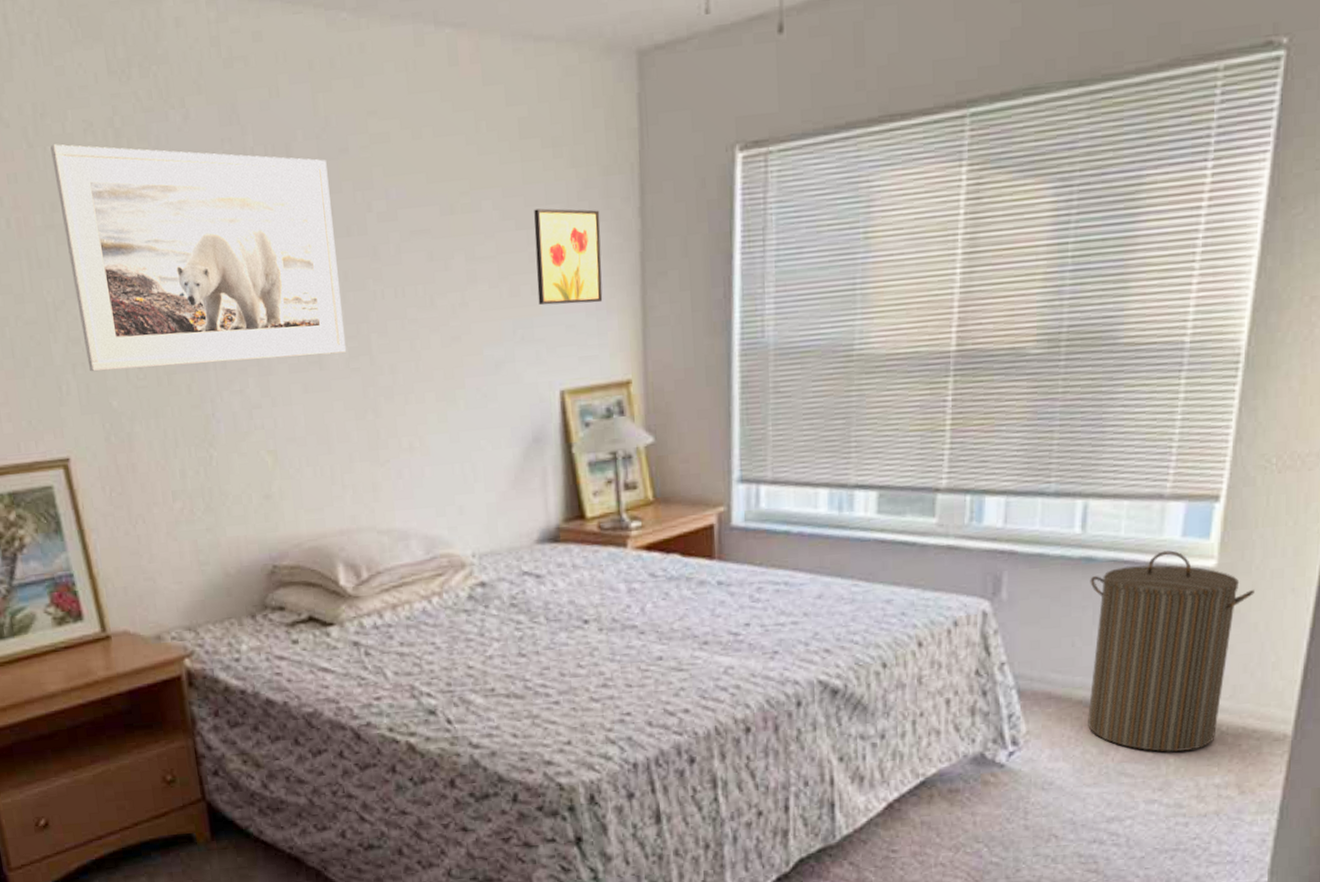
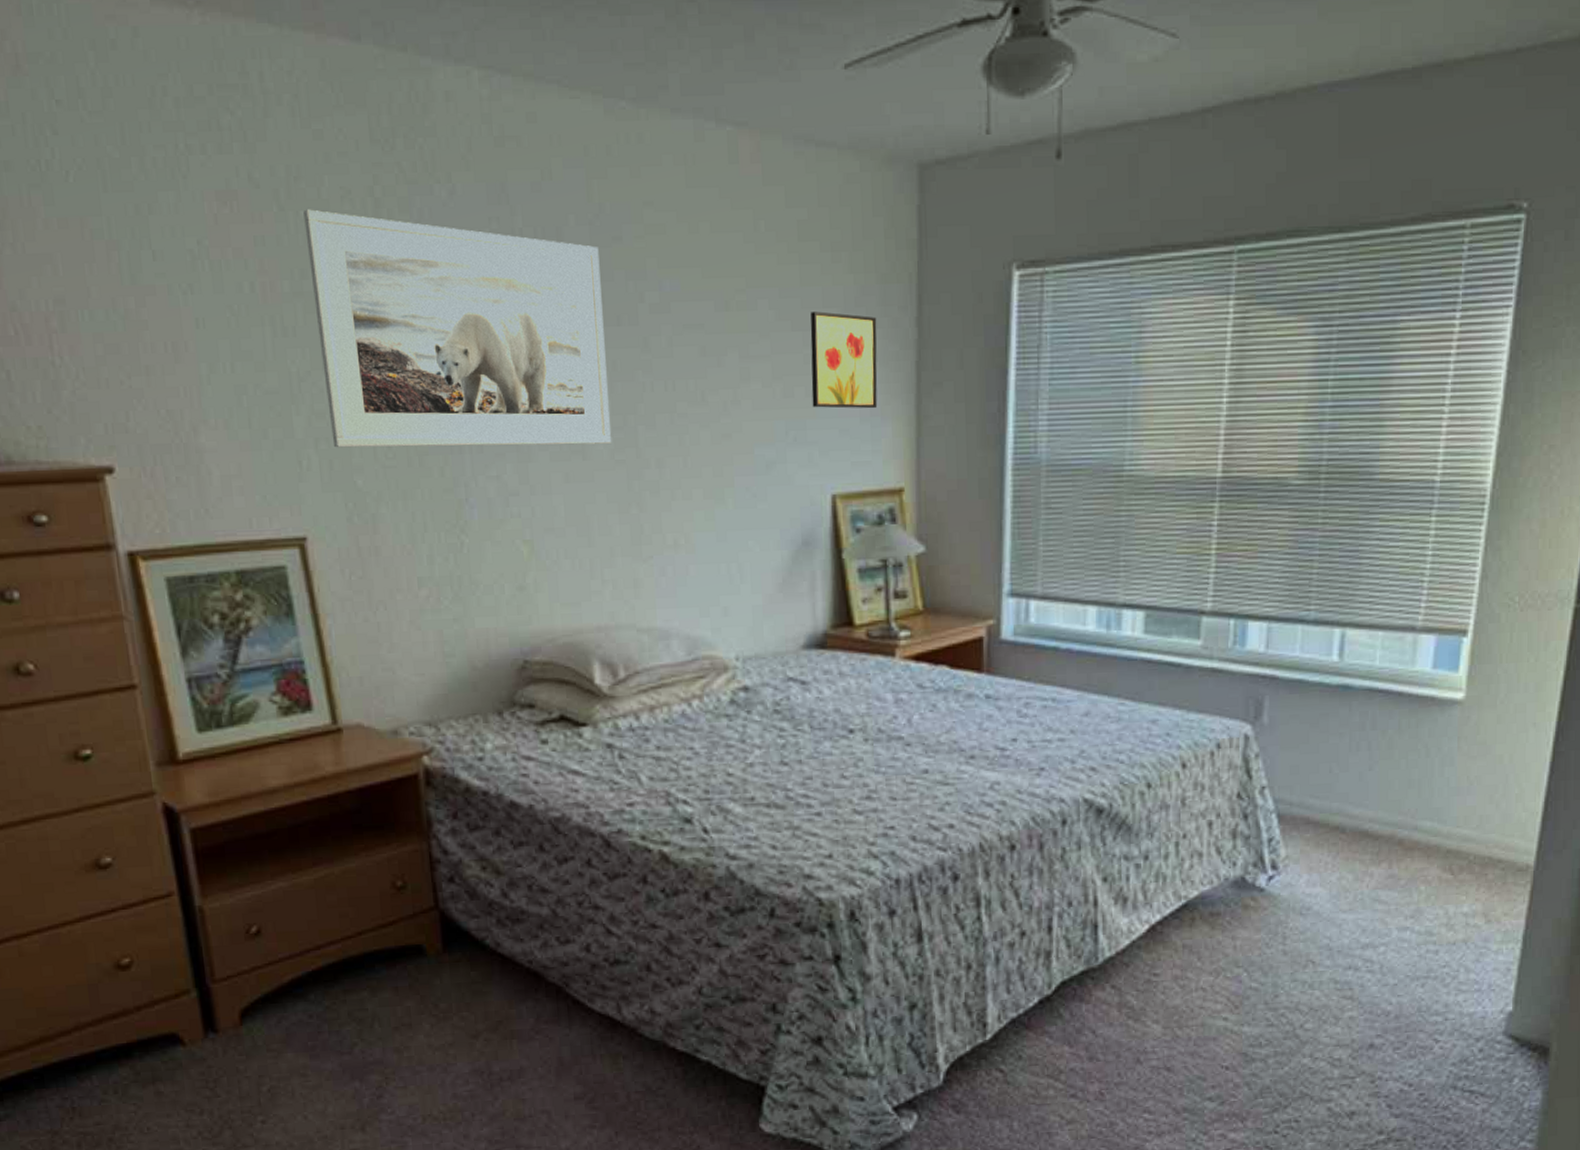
laundry hamper: present [1088,550,1254,752] -> none [1344,681,1499,880]

